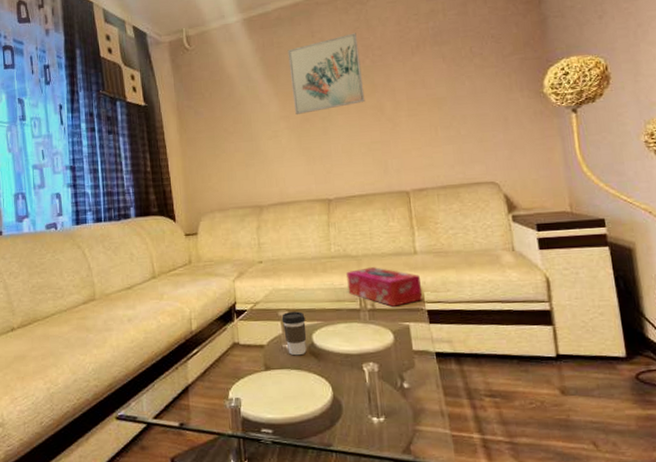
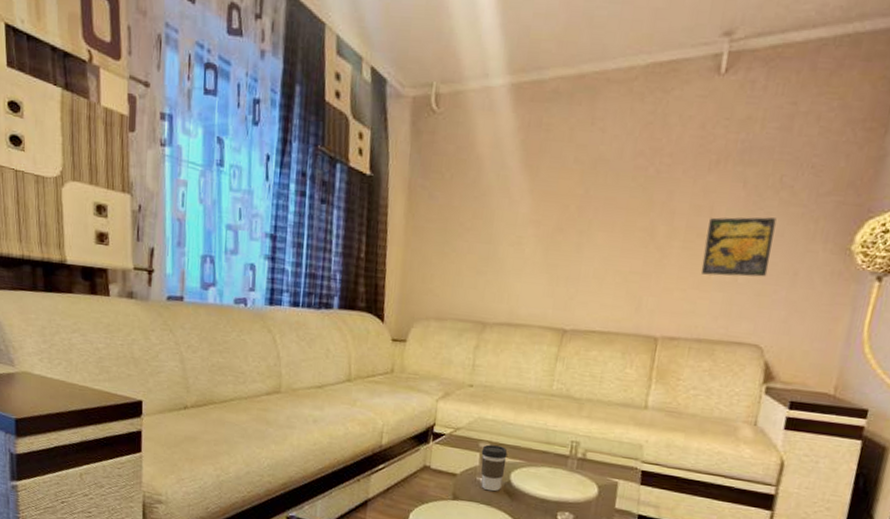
wall art: present [287,33,365,114] -> none [548,129,647,222]
tissue box: present [346,267,423,307] -> none [560,413,644,461]
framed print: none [424,79,483,133] -> present [700,217,777,277]

